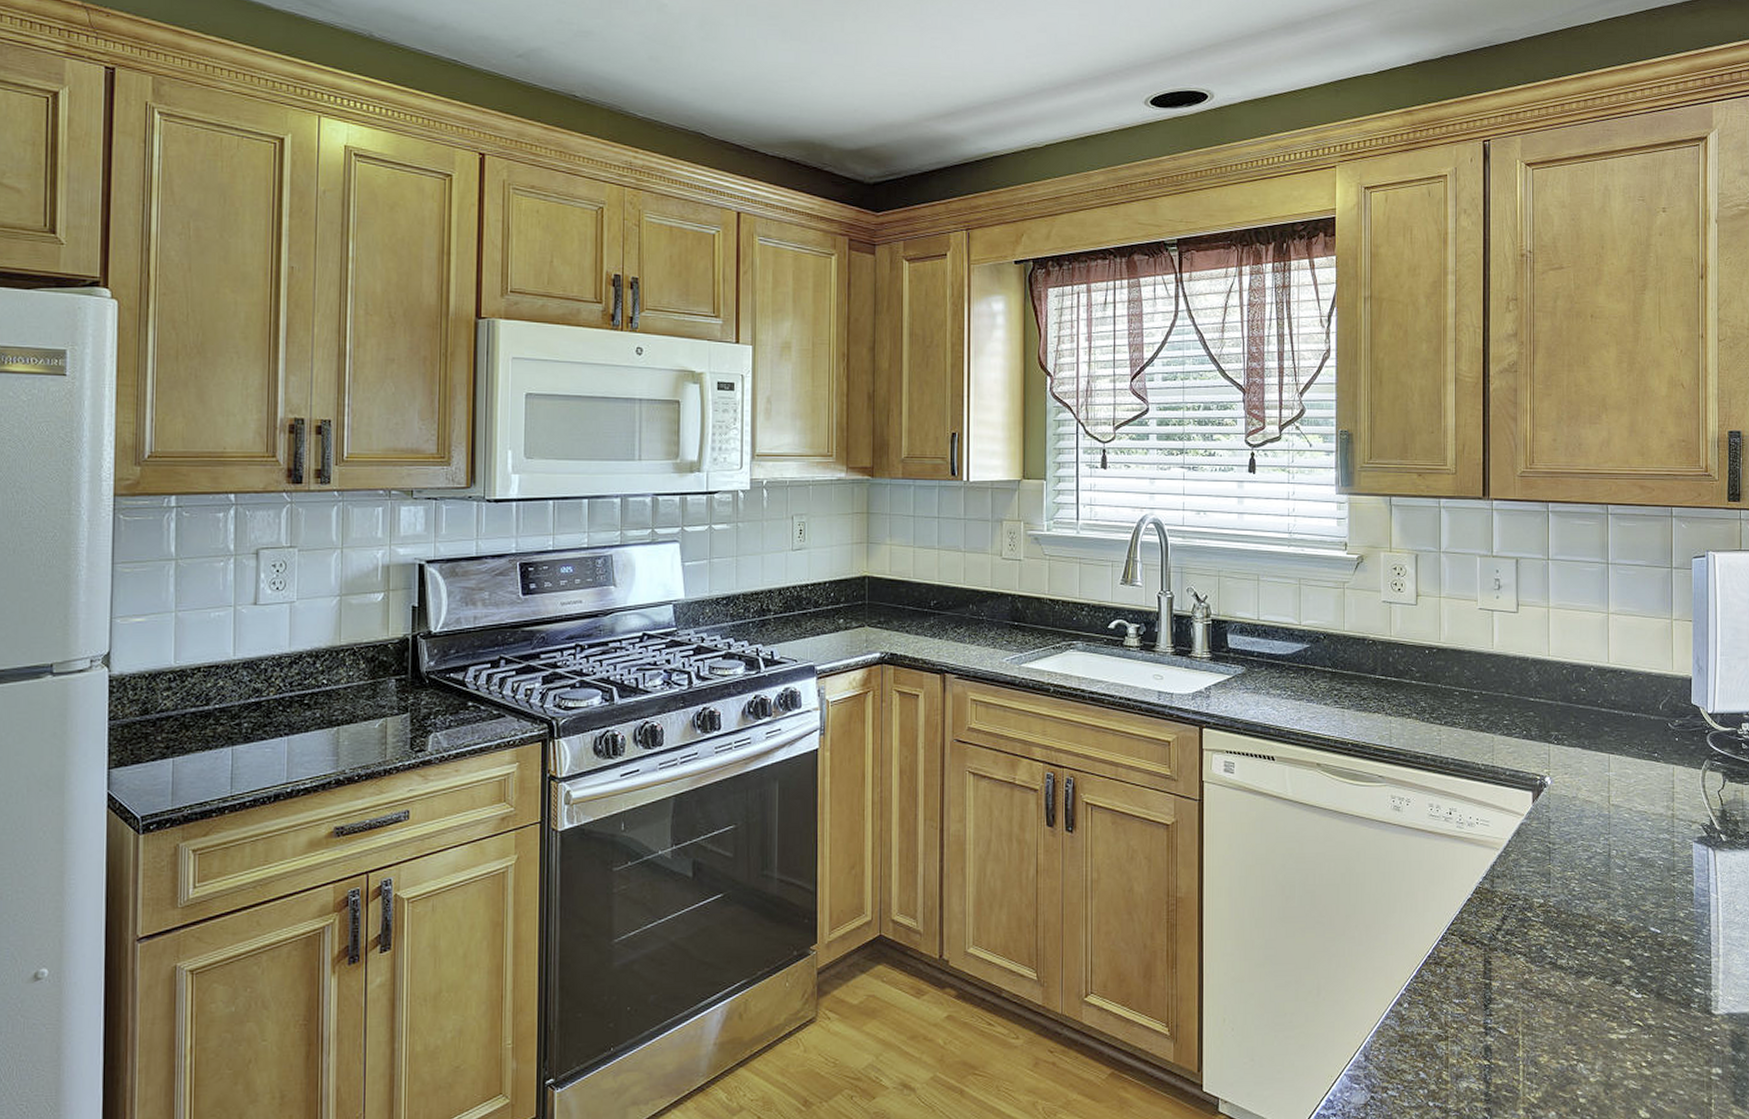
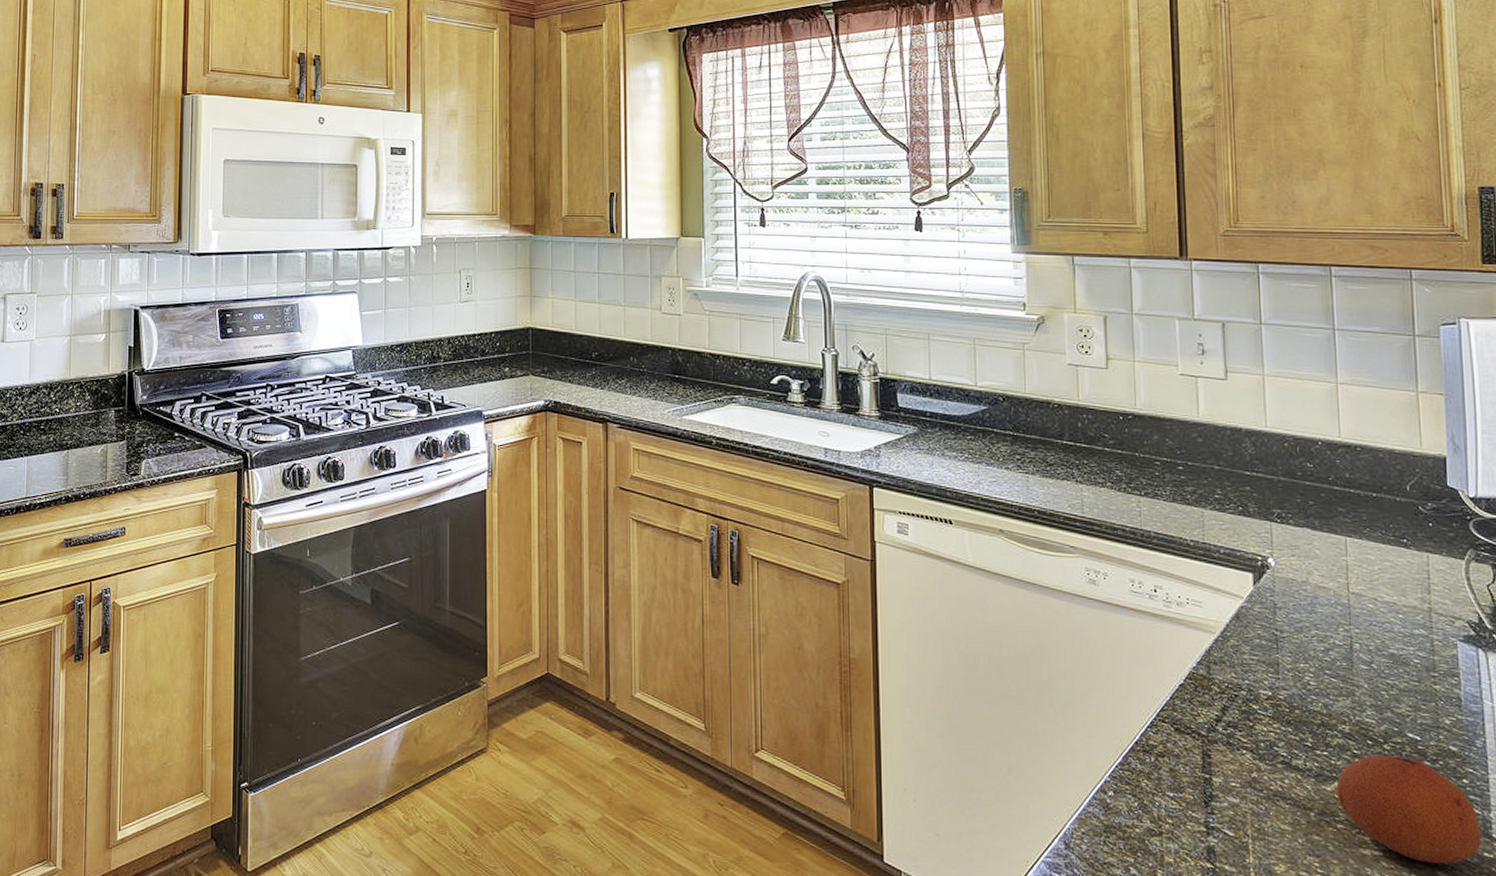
fruit: none [1592,948,1703,1041] -> present [1336,755,1482,865]

